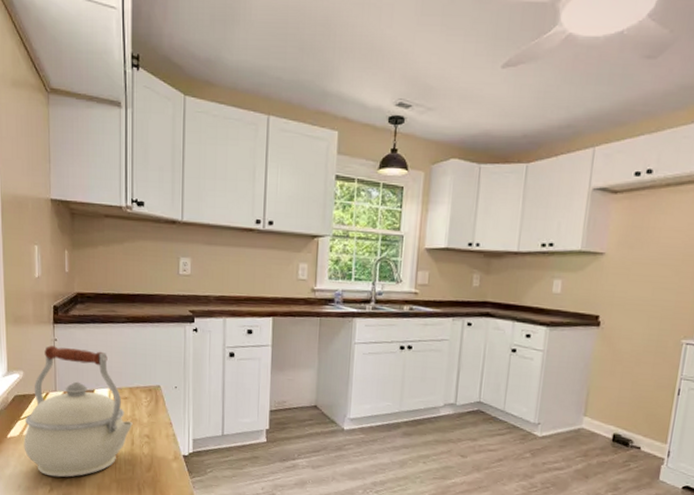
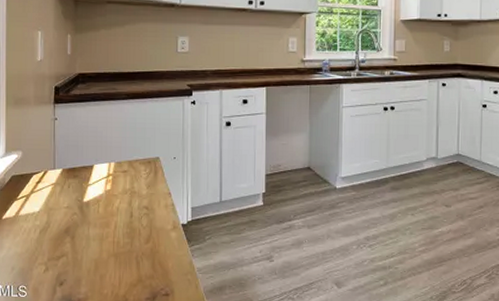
kettle: present [24,345,133,478] -> none [19,125,132,256]

